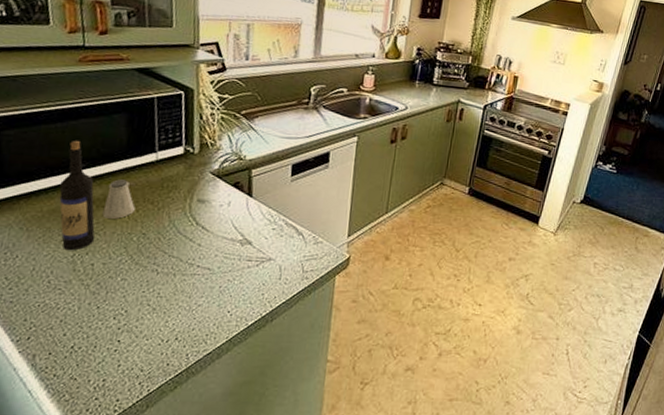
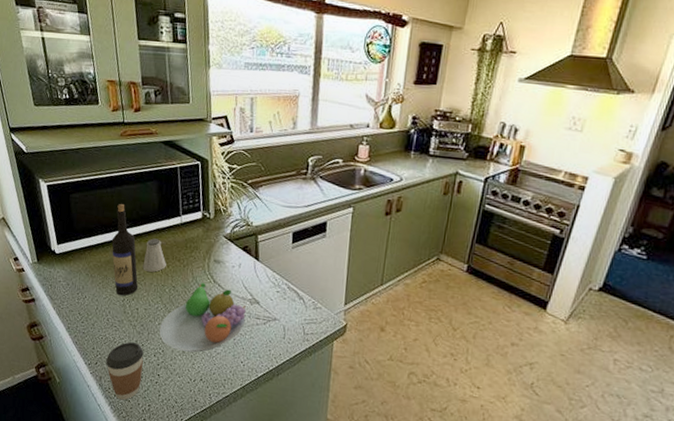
coffee cup: none [43,306,100,380] -> present [106,342,144,401]
fruit bowl: none [121,225,236,308] -> present [159,282,247,353]

